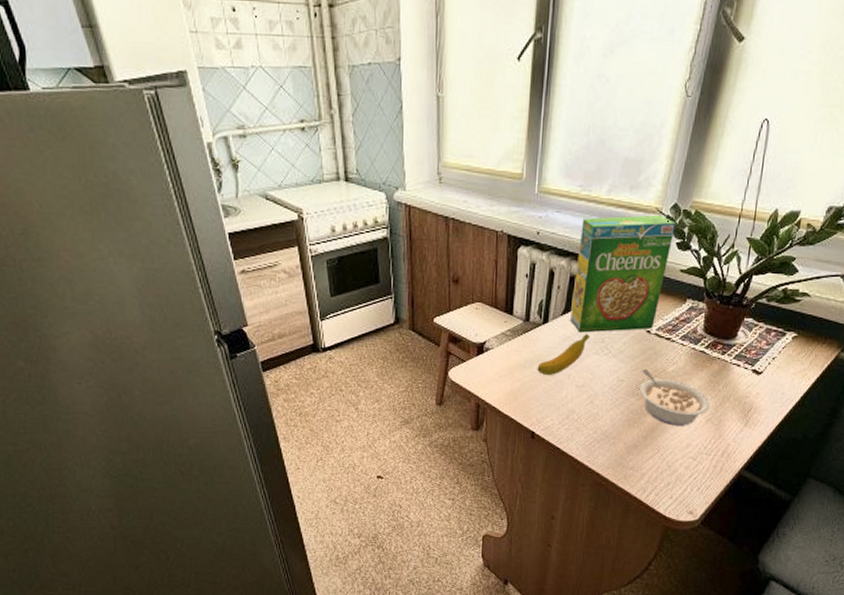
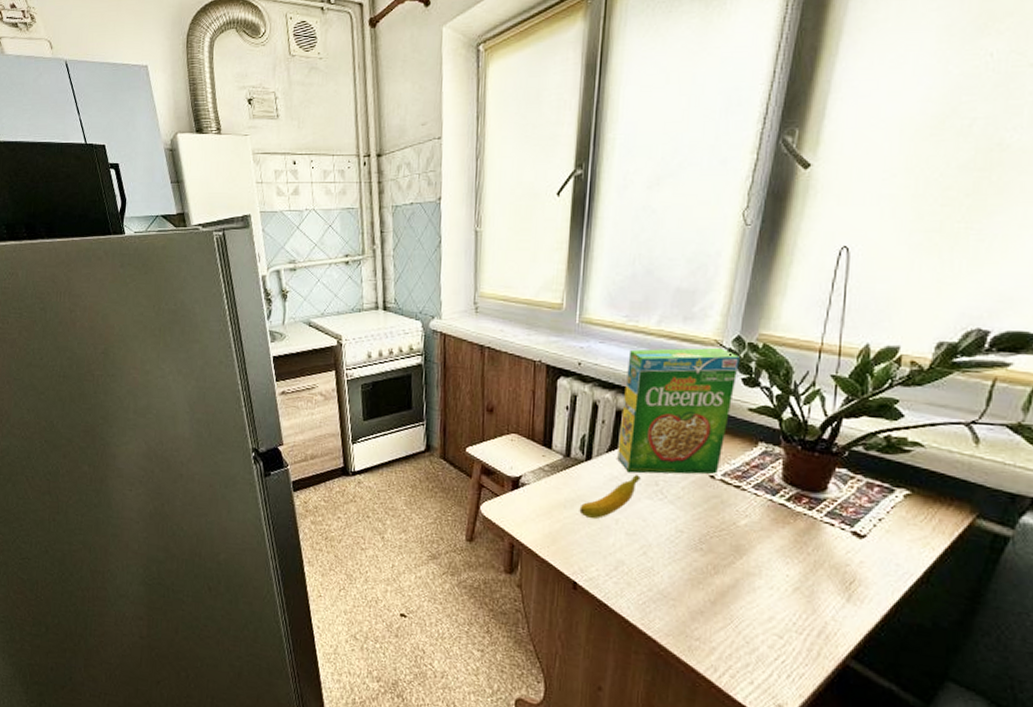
legume: present [639,368,710,426] -> none [703,519,798,594]

